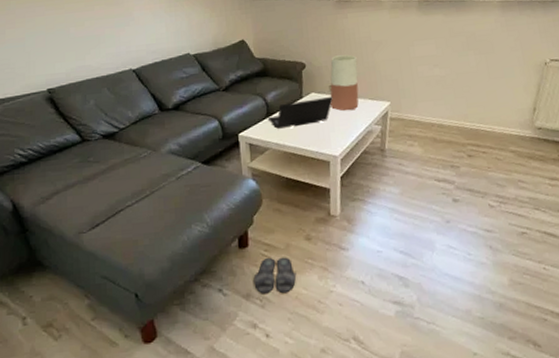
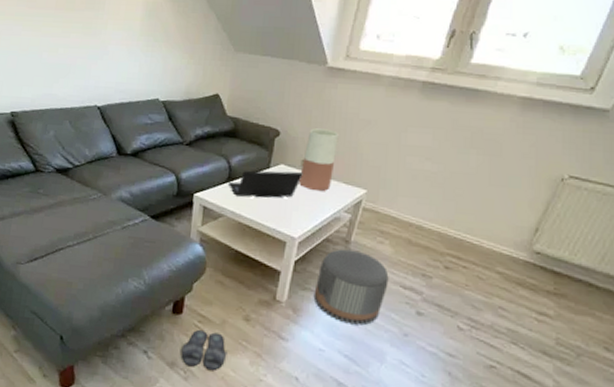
pouf: none [363,156,425,223] -> present [313,249,389,326]

